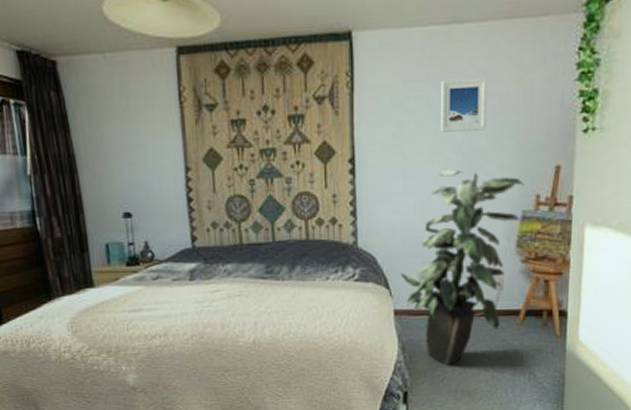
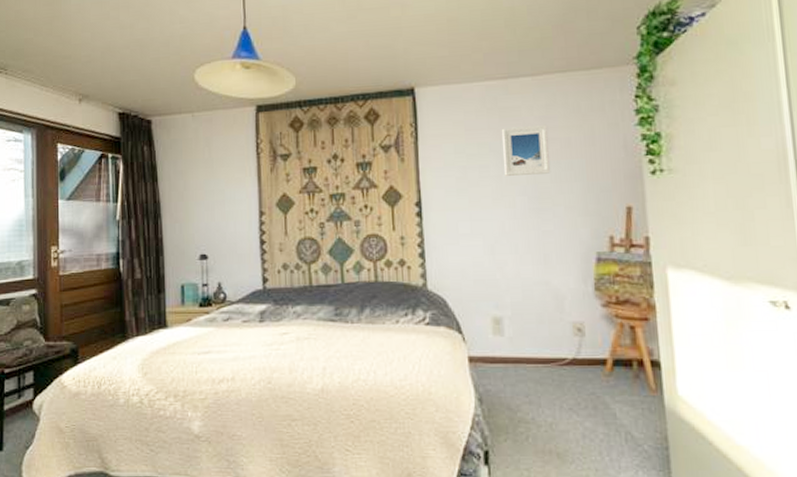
indoor plant: present [400,169,525,365] -> none [472,211,596,420]

